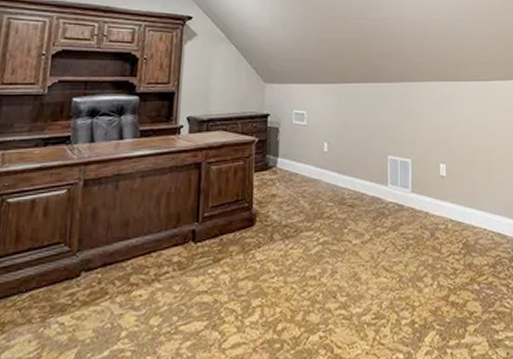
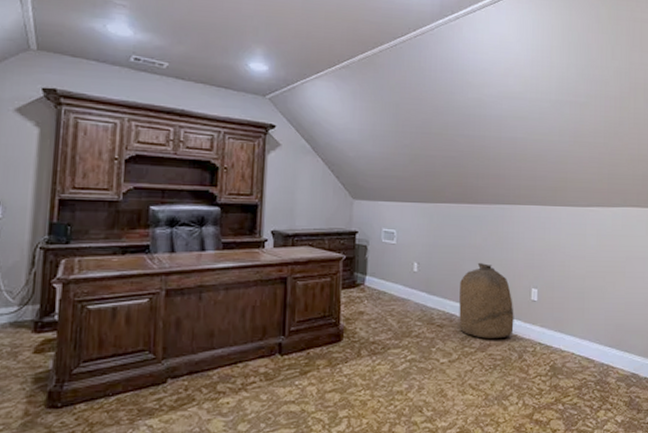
bag: none [370,140,424,217] -> present [459,263,514,339]

